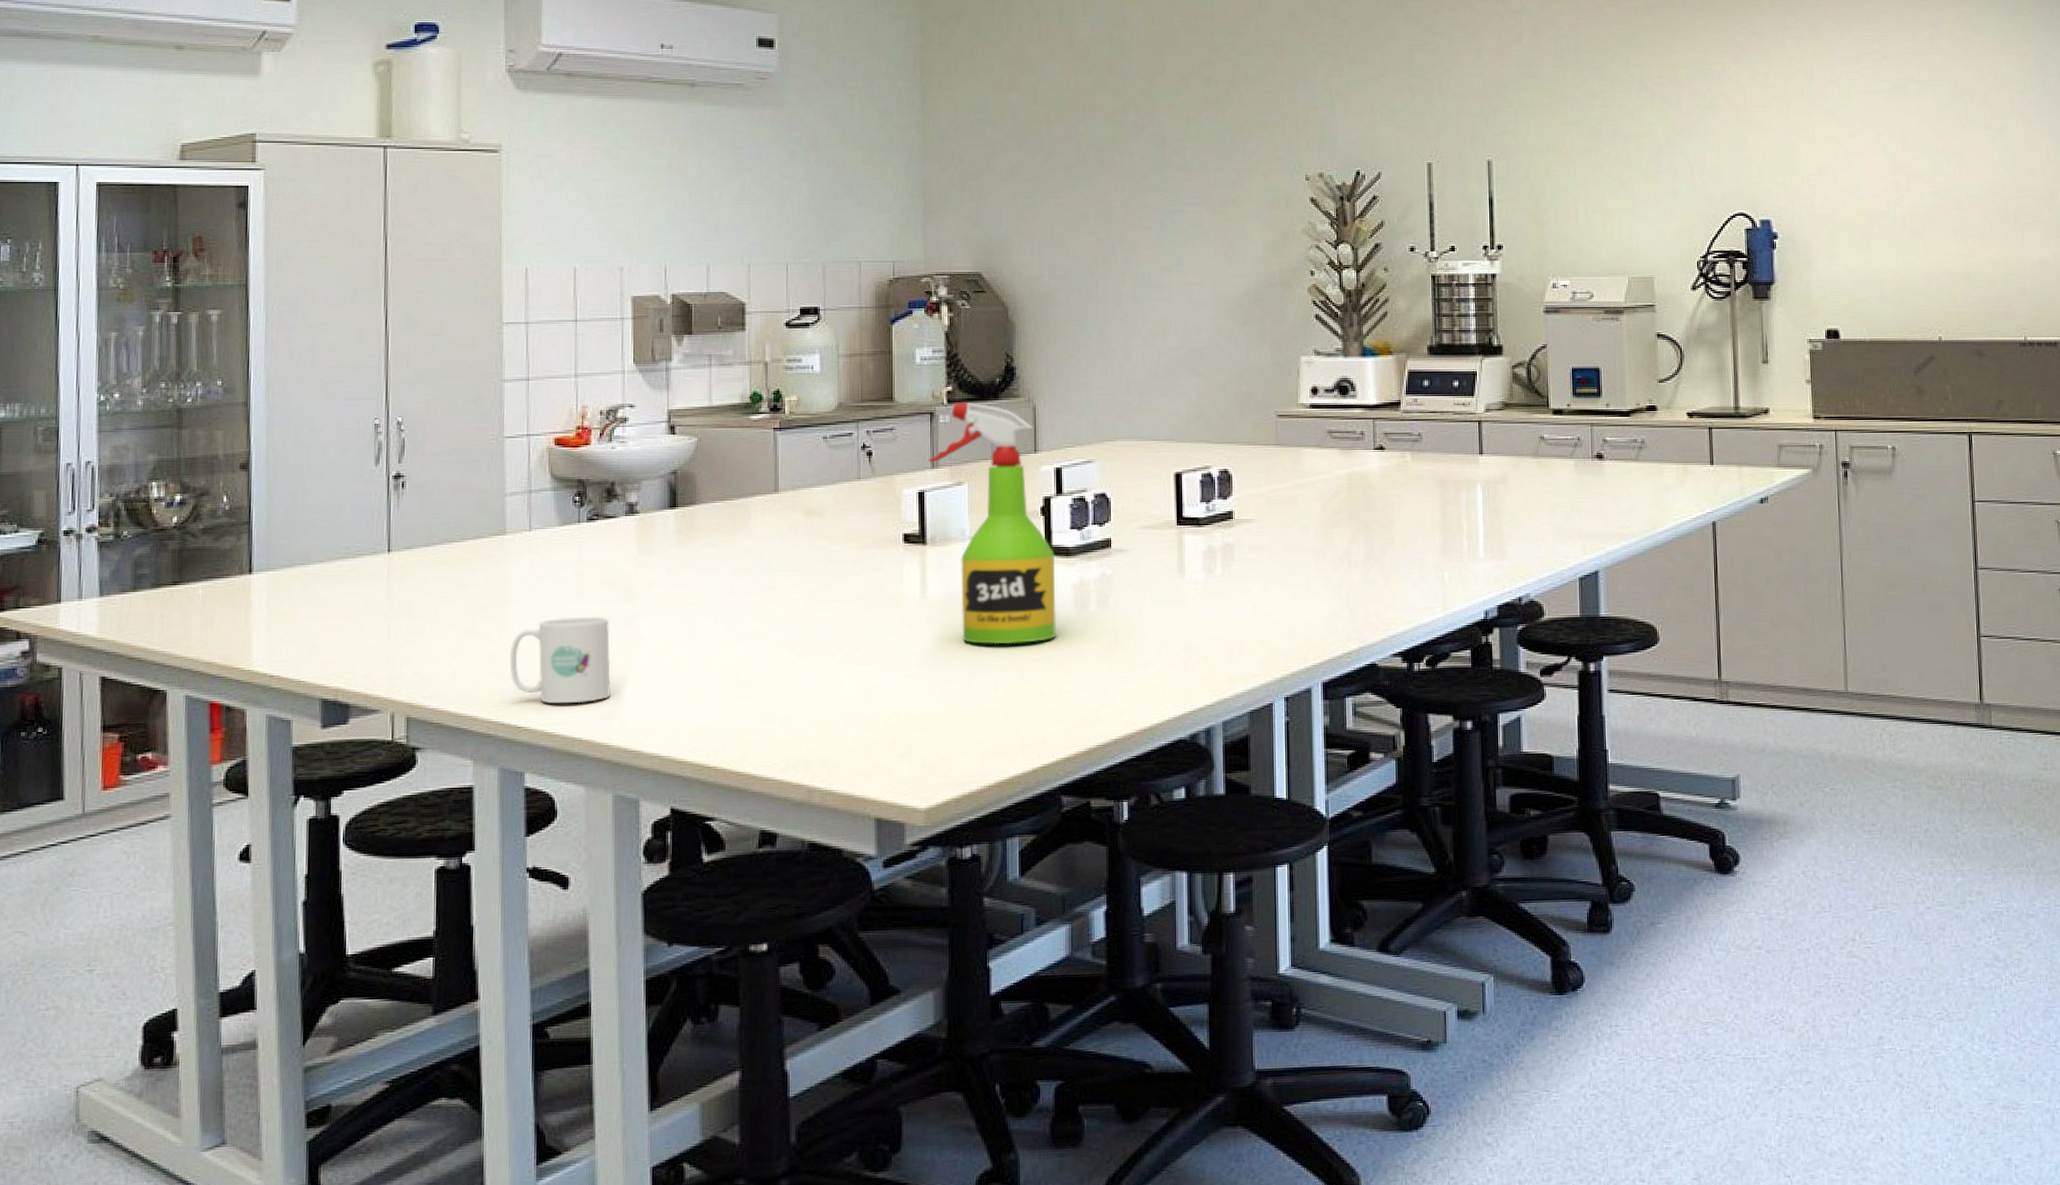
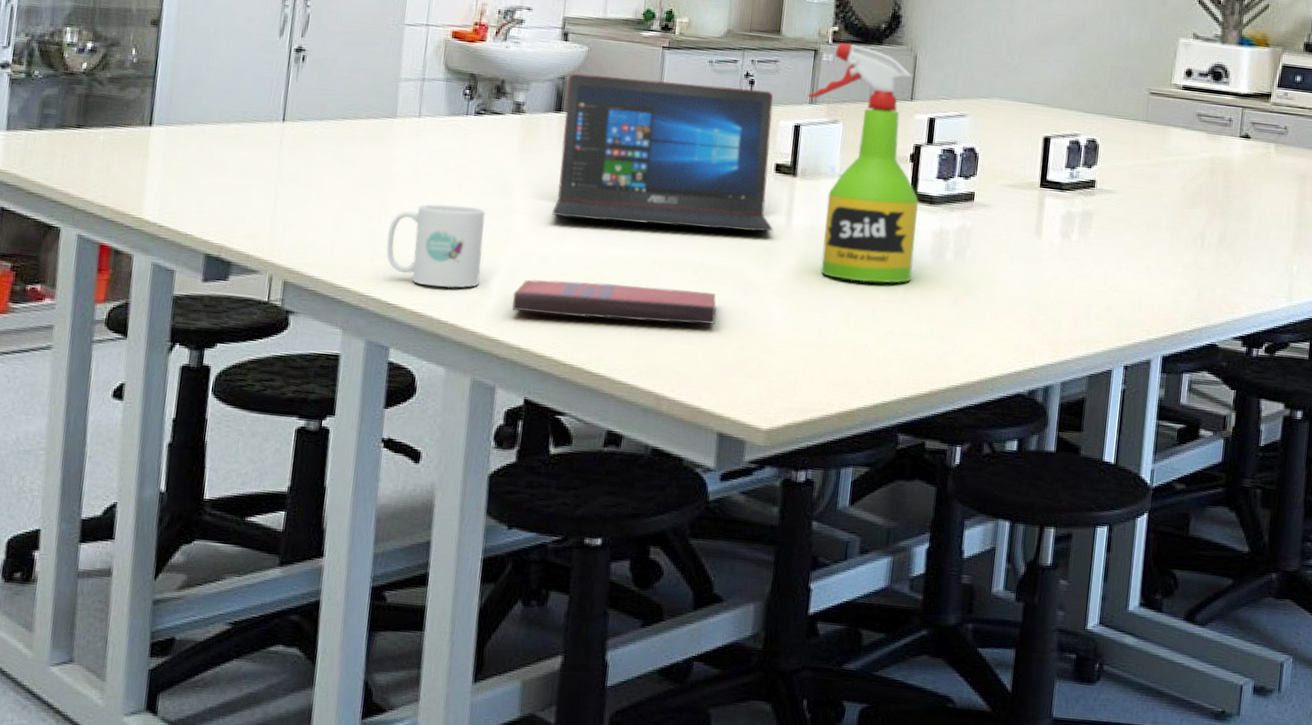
paperback book: none [647,675,859,719] -> present [512,279,716,324]
laptop: none [678,460,909,616] -> present [552,73,774,232]

